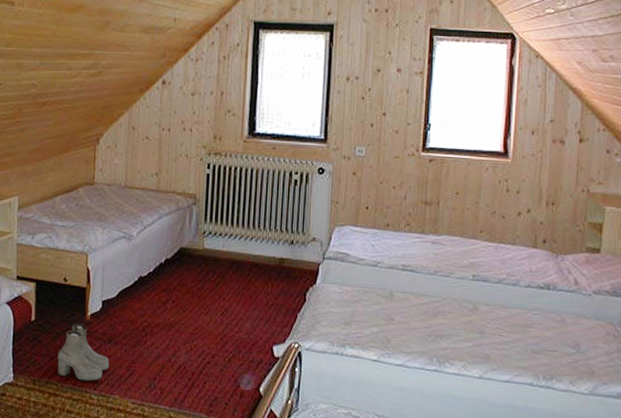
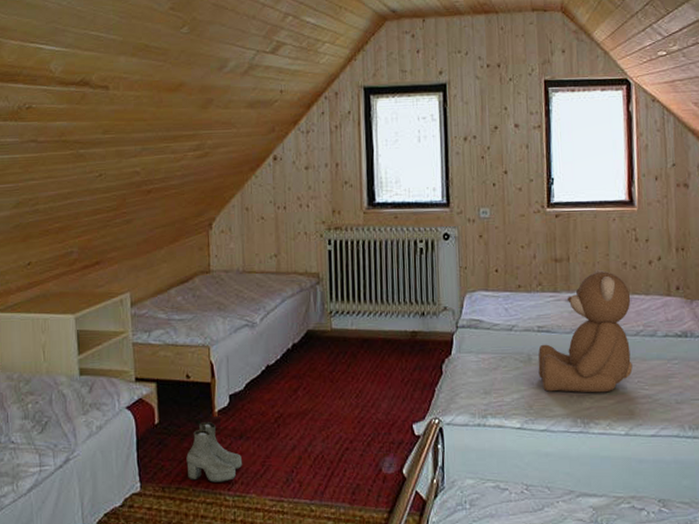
teddy bear: none [399,215,497,335] -> present [538,269,633,393]

